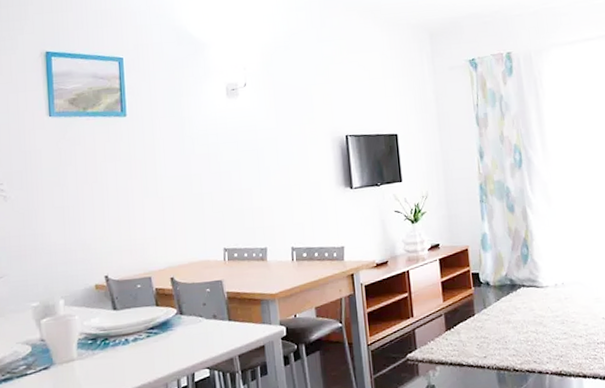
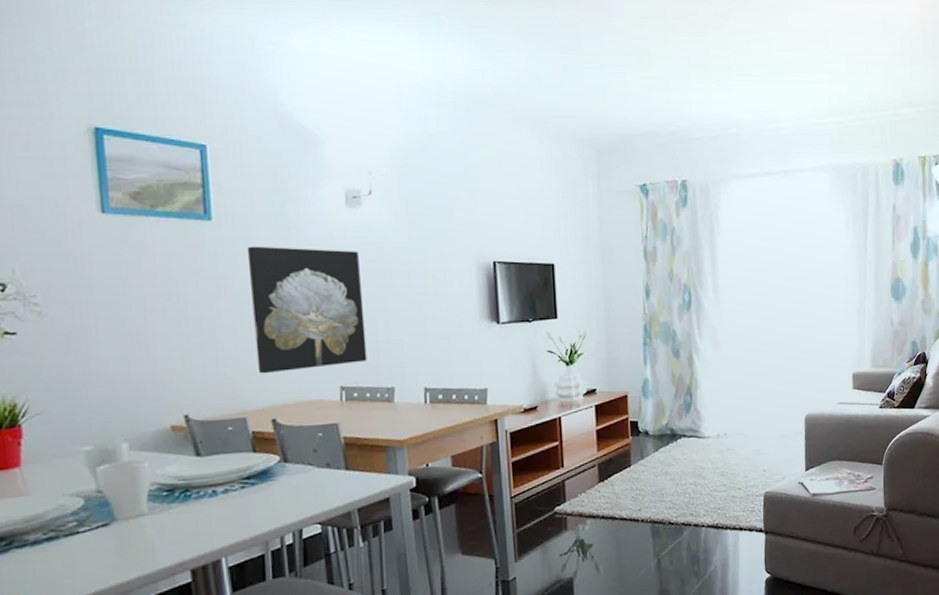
wall art: none [152,133,245,240] -> present [247,246,367,374]

